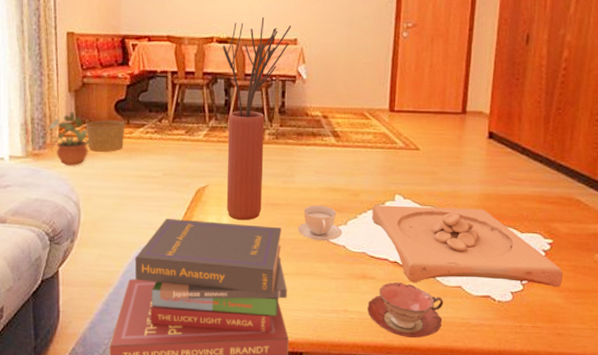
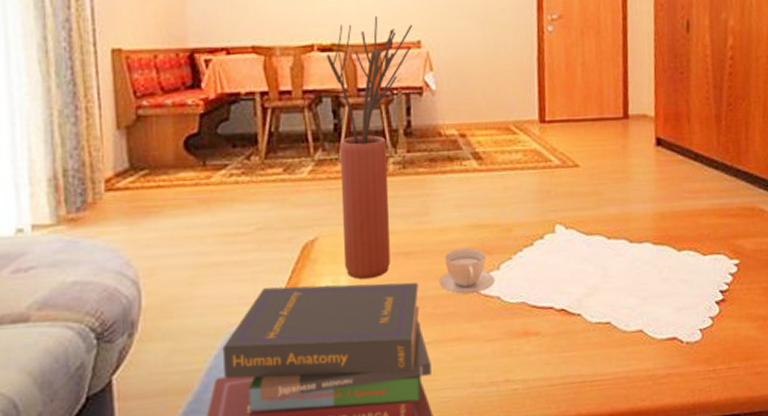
potted plant: present [46,111,91,167] -> none [85,155,152,232]
basket: present [85,119,125,152] -> none [143,160,200,208]
teacup: present [367,281,444,338] -> none [533,334,625,405]
wooden tray: present [372,205,563,287] -> none [529,231,755,332]

